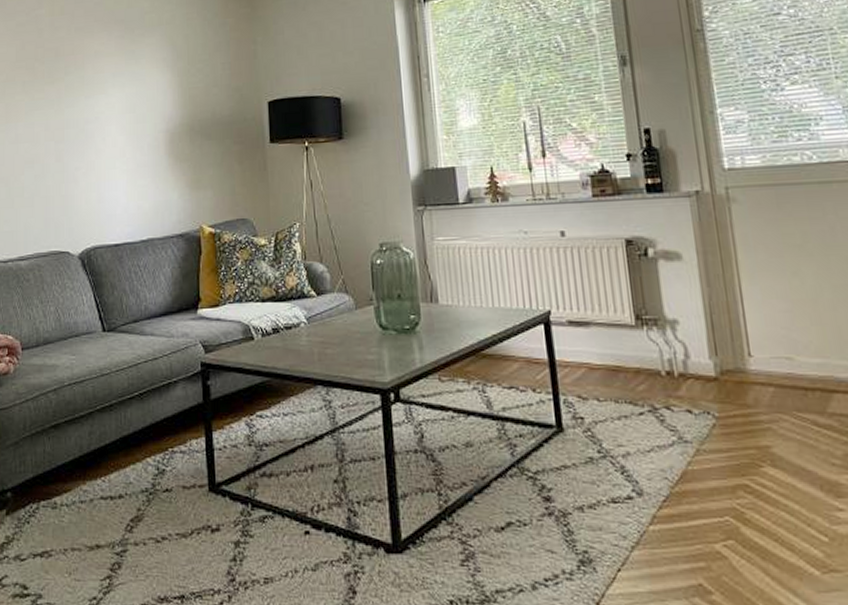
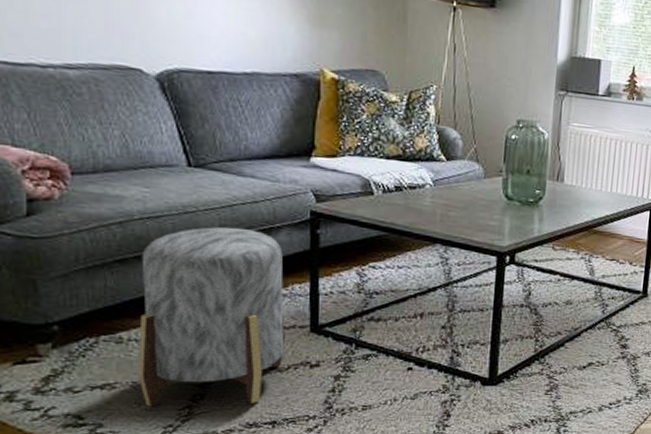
stool: none [69,385,187,577] -> present [138,227,285,407]

